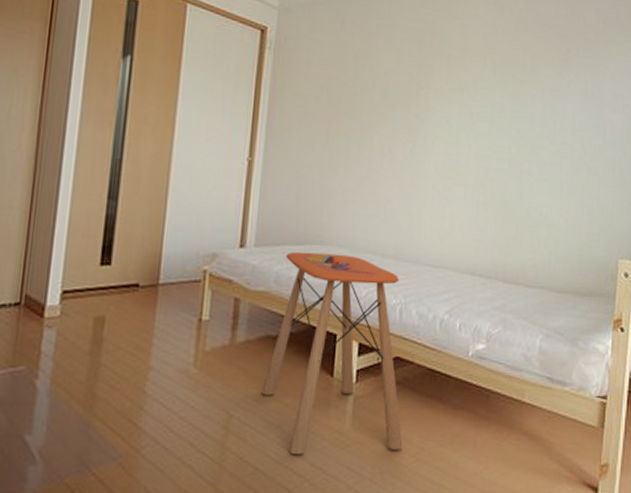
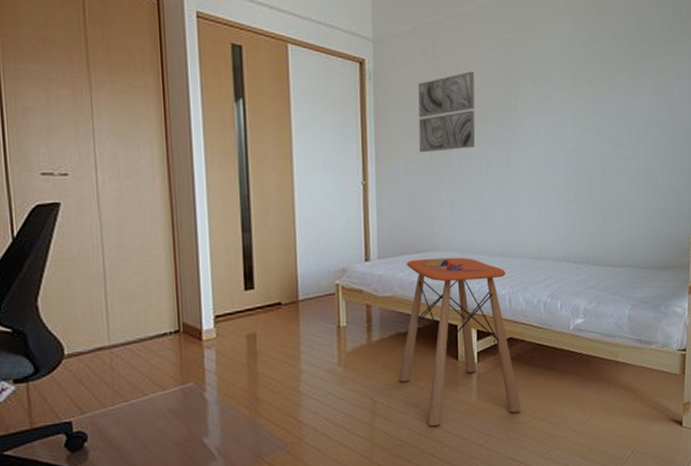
wall art: none [315,51,385,134] -> present [418,71,475,153]

